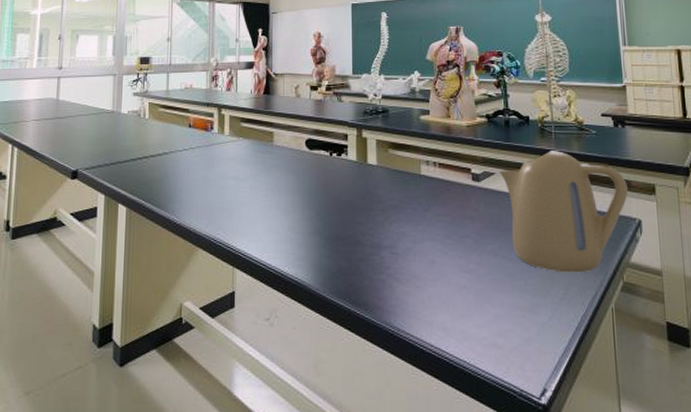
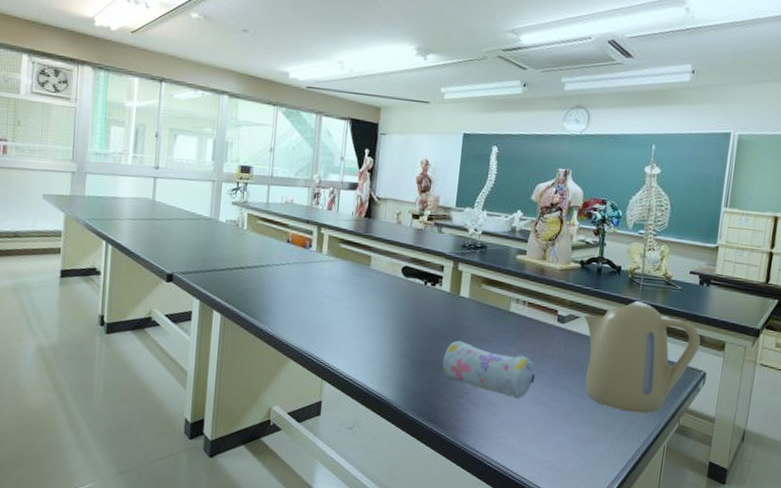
pencil case: none [357,210,458,269] -> present [442,340,536,399]

